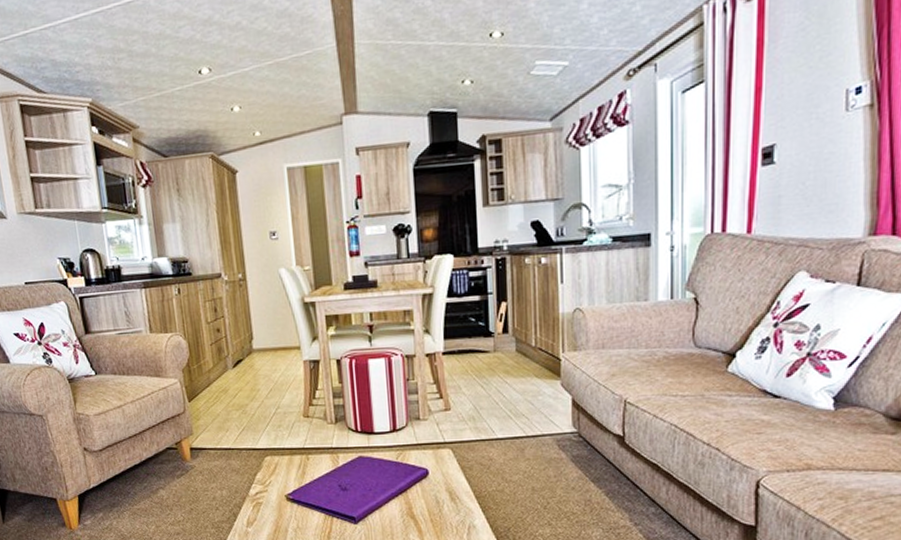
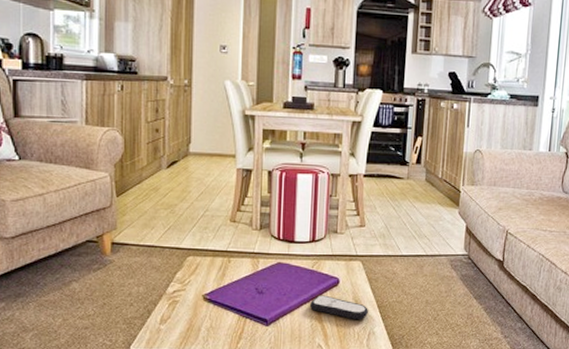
remote control: none [398,488,466,514] -> present [309,295,369,320]

